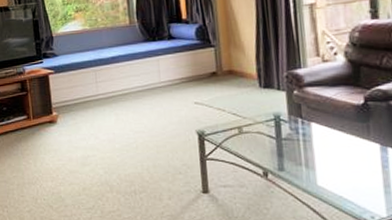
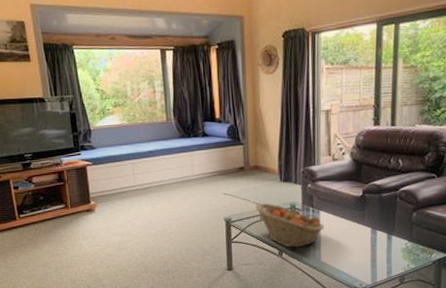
fruit basket: none [232,113,319,168] -> present [256,203,325,248]

